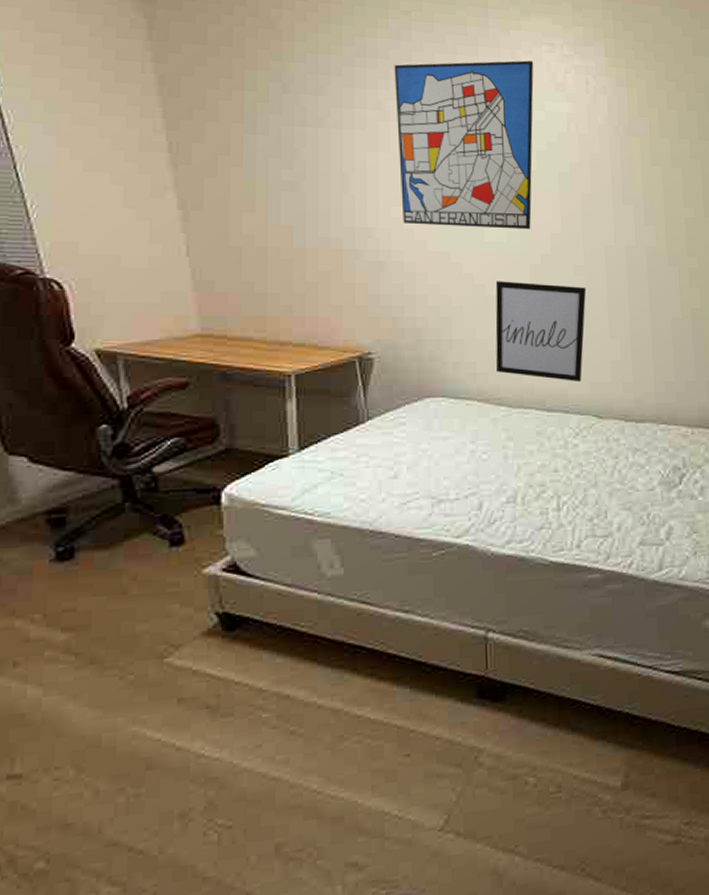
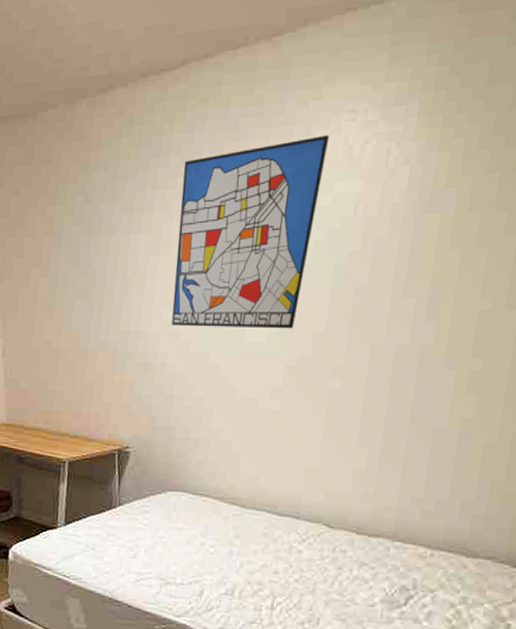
wall art: present [495,281,587,383] -> none [235,383,342,490]

